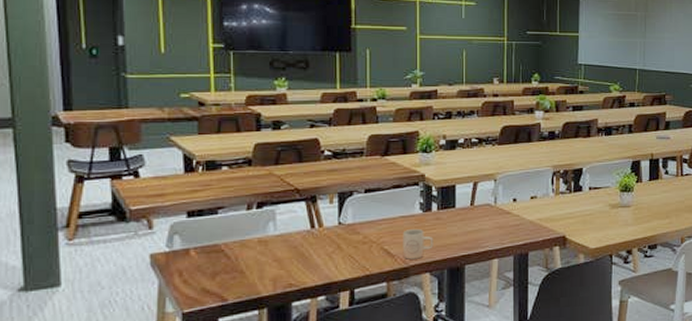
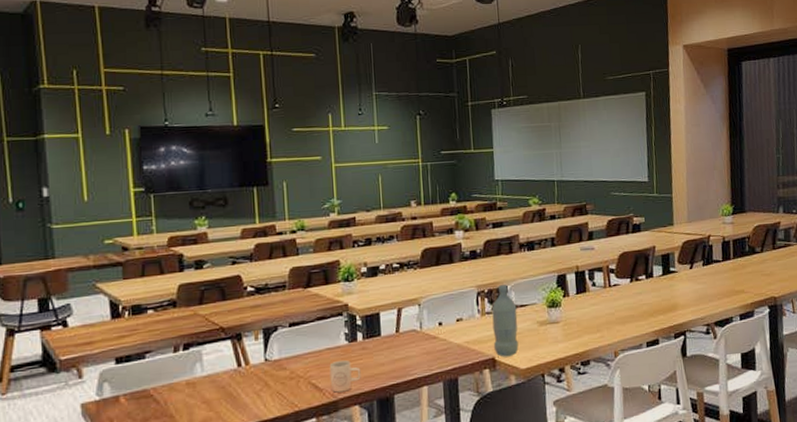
water bottle: none [565,167,591,236] -> present [491,285,519,358]

